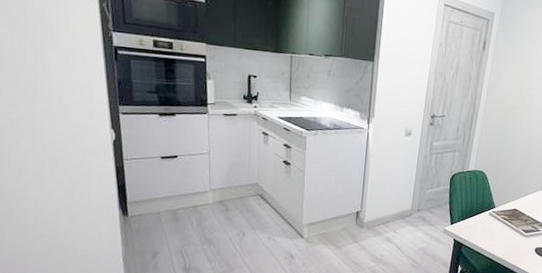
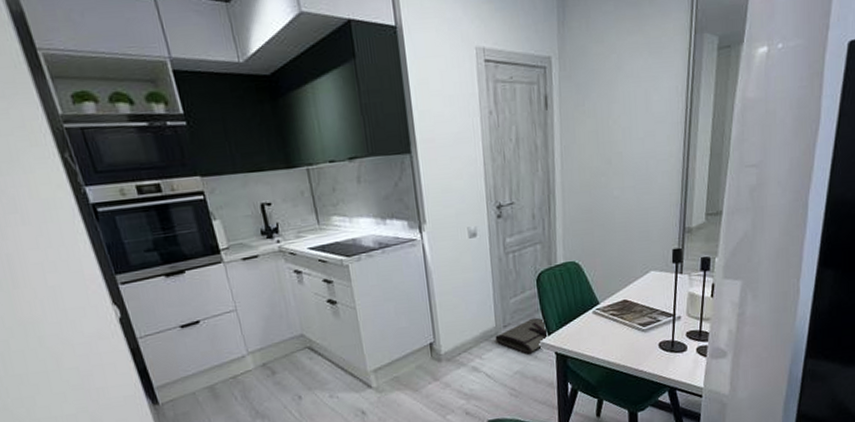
tool roll: none [409,208,452,236] -> present [495,317,547,354]

